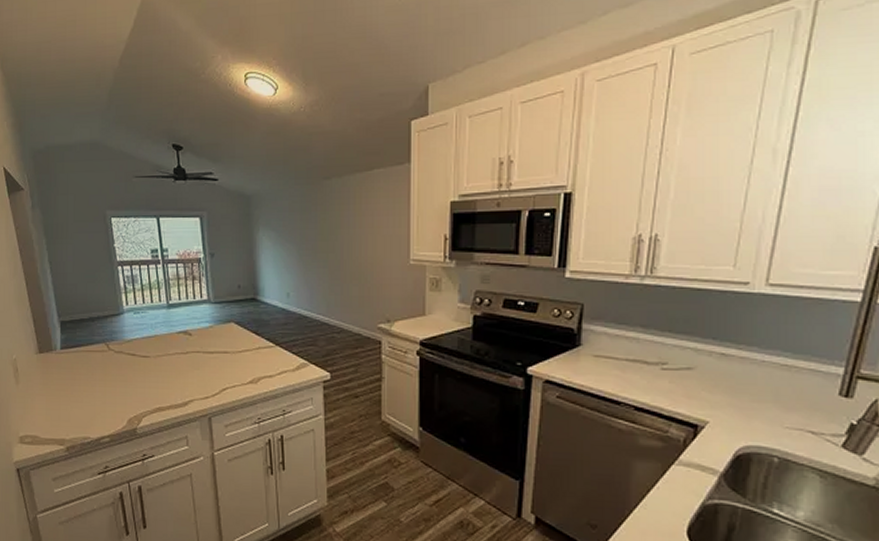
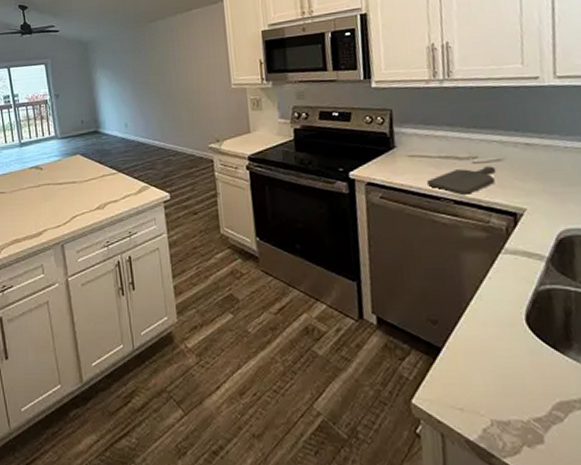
cutting board: none [610,374,685,403] -> present [427,166,496,196]

